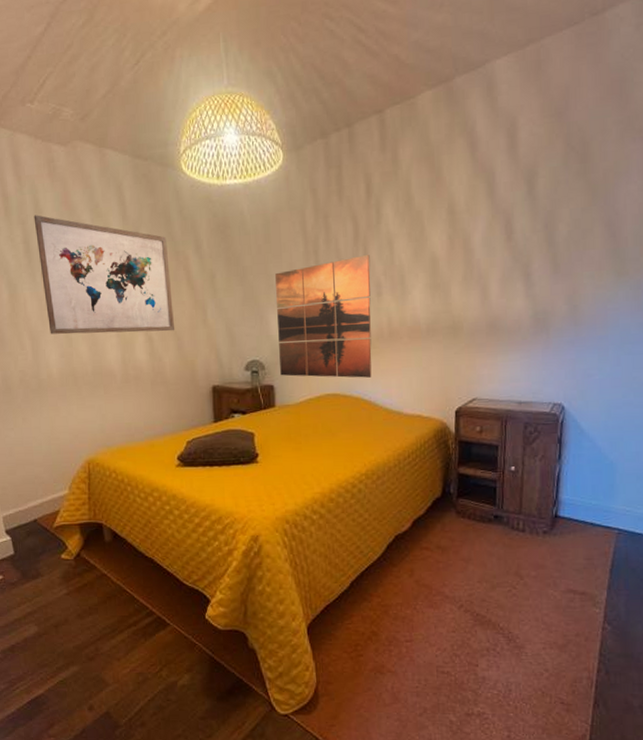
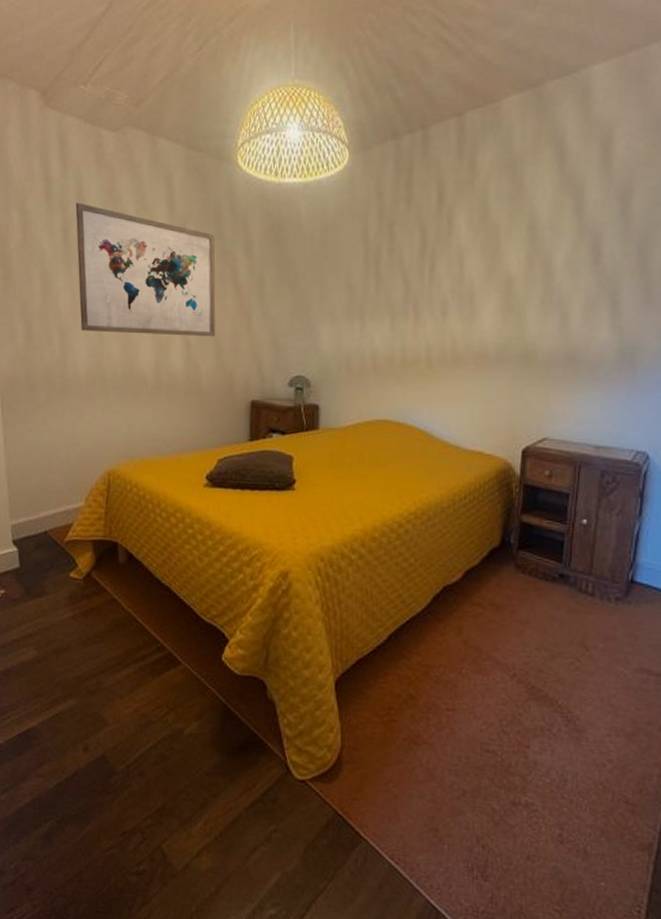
wall art: present [275,255,372,378] -> none [327,269,437,405]

